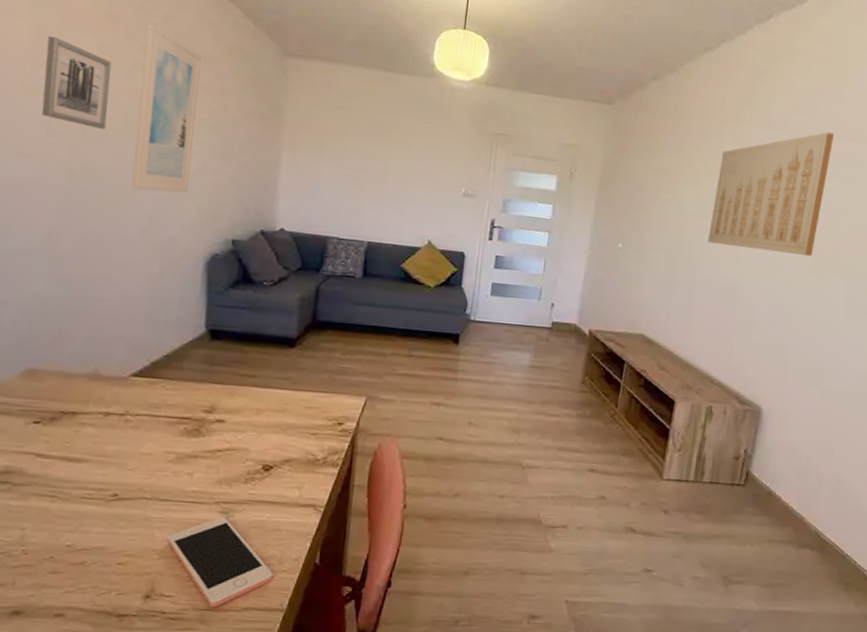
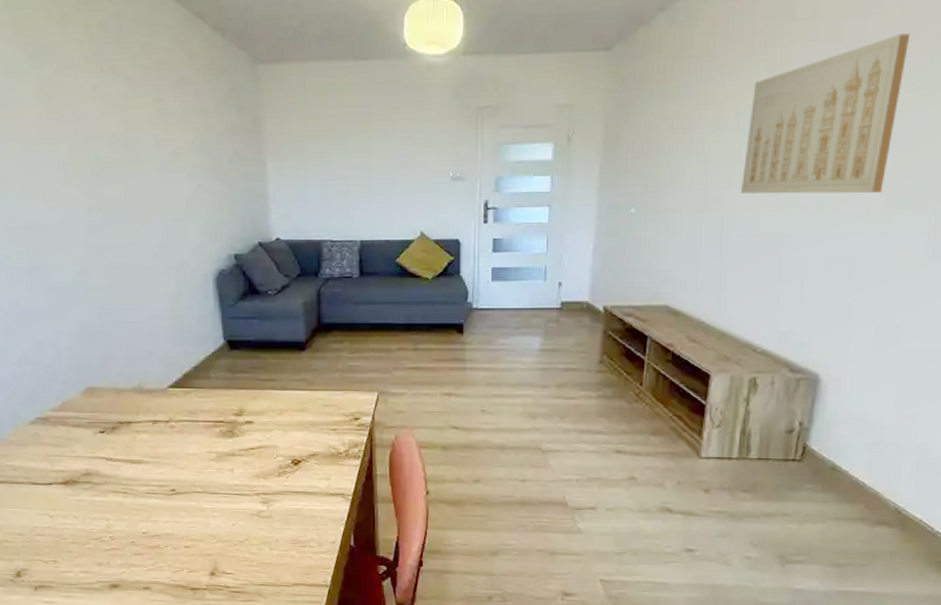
wall art: present [41,35,112,129] -> none [49,85,110,166]
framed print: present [131,23,202,193] -> none [128,56,189,219]
cell phone: present [167,517,273,608] -> none [221,507,314,583]

